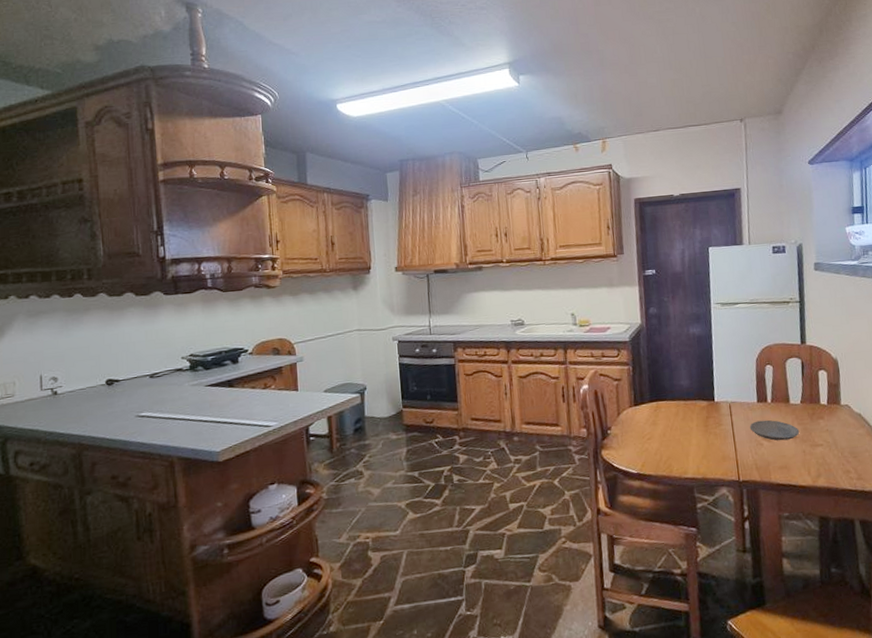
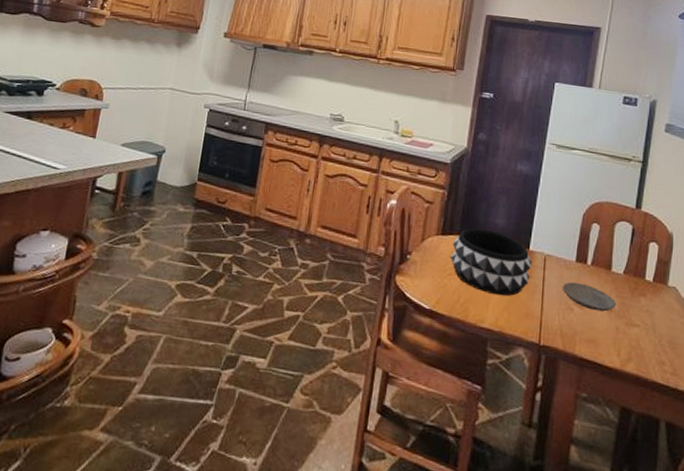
decorative bowl: none [645,392,720,448] -> present [451,228,532,297]

